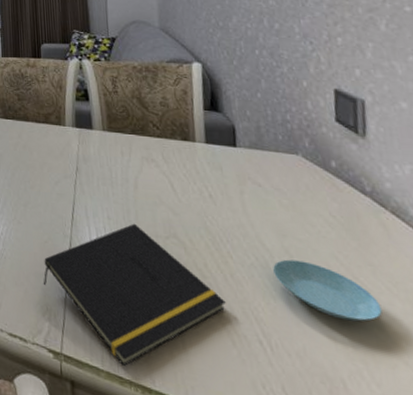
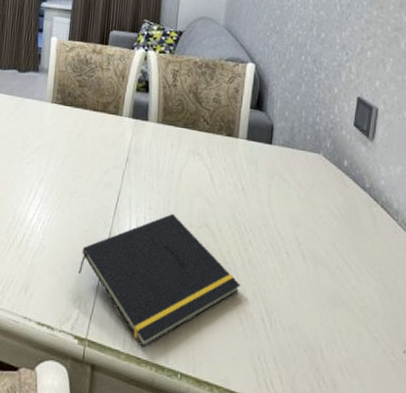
saucer: present [273,259,382,322] -> none [283,246,360,299]

